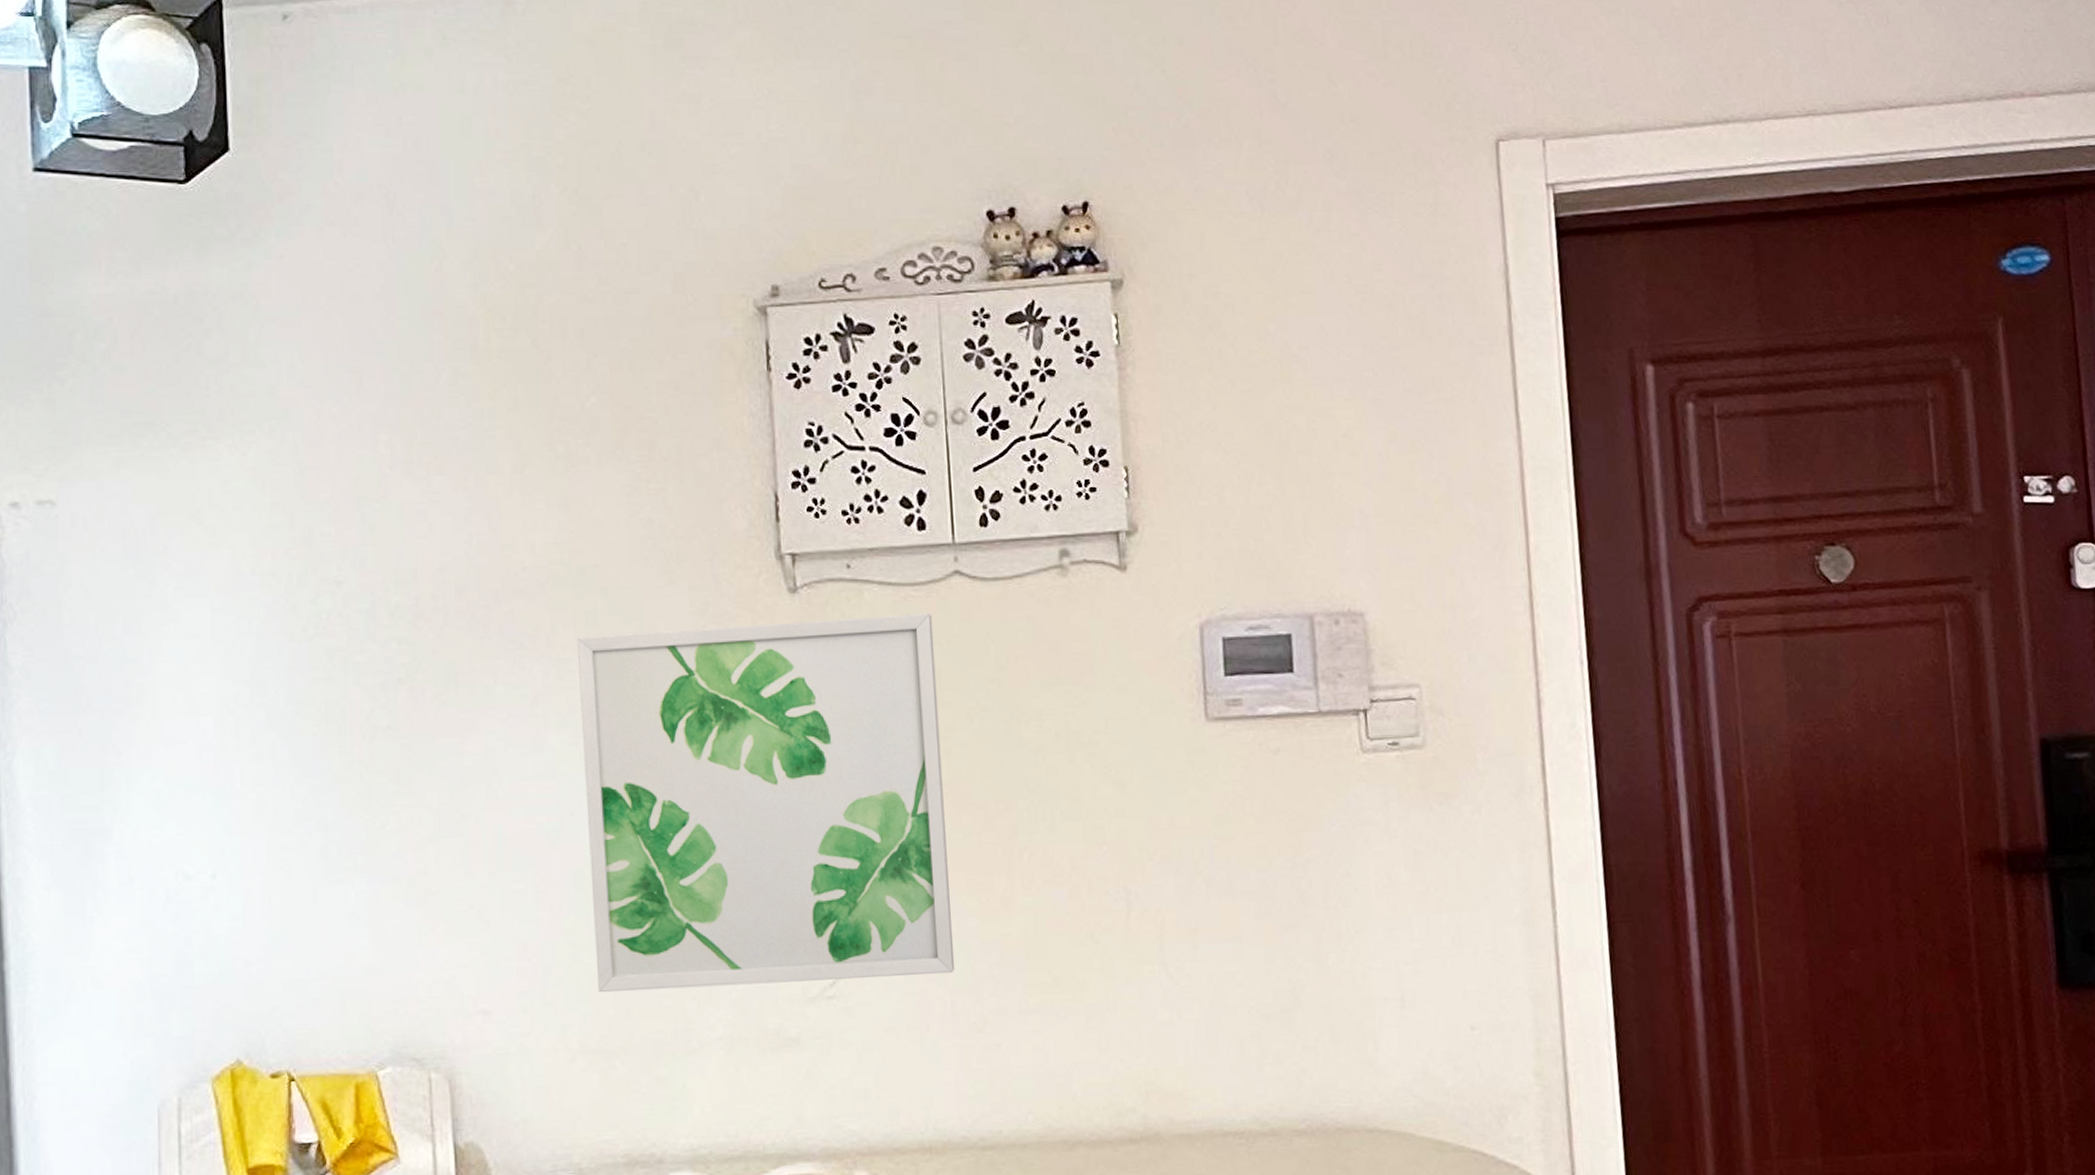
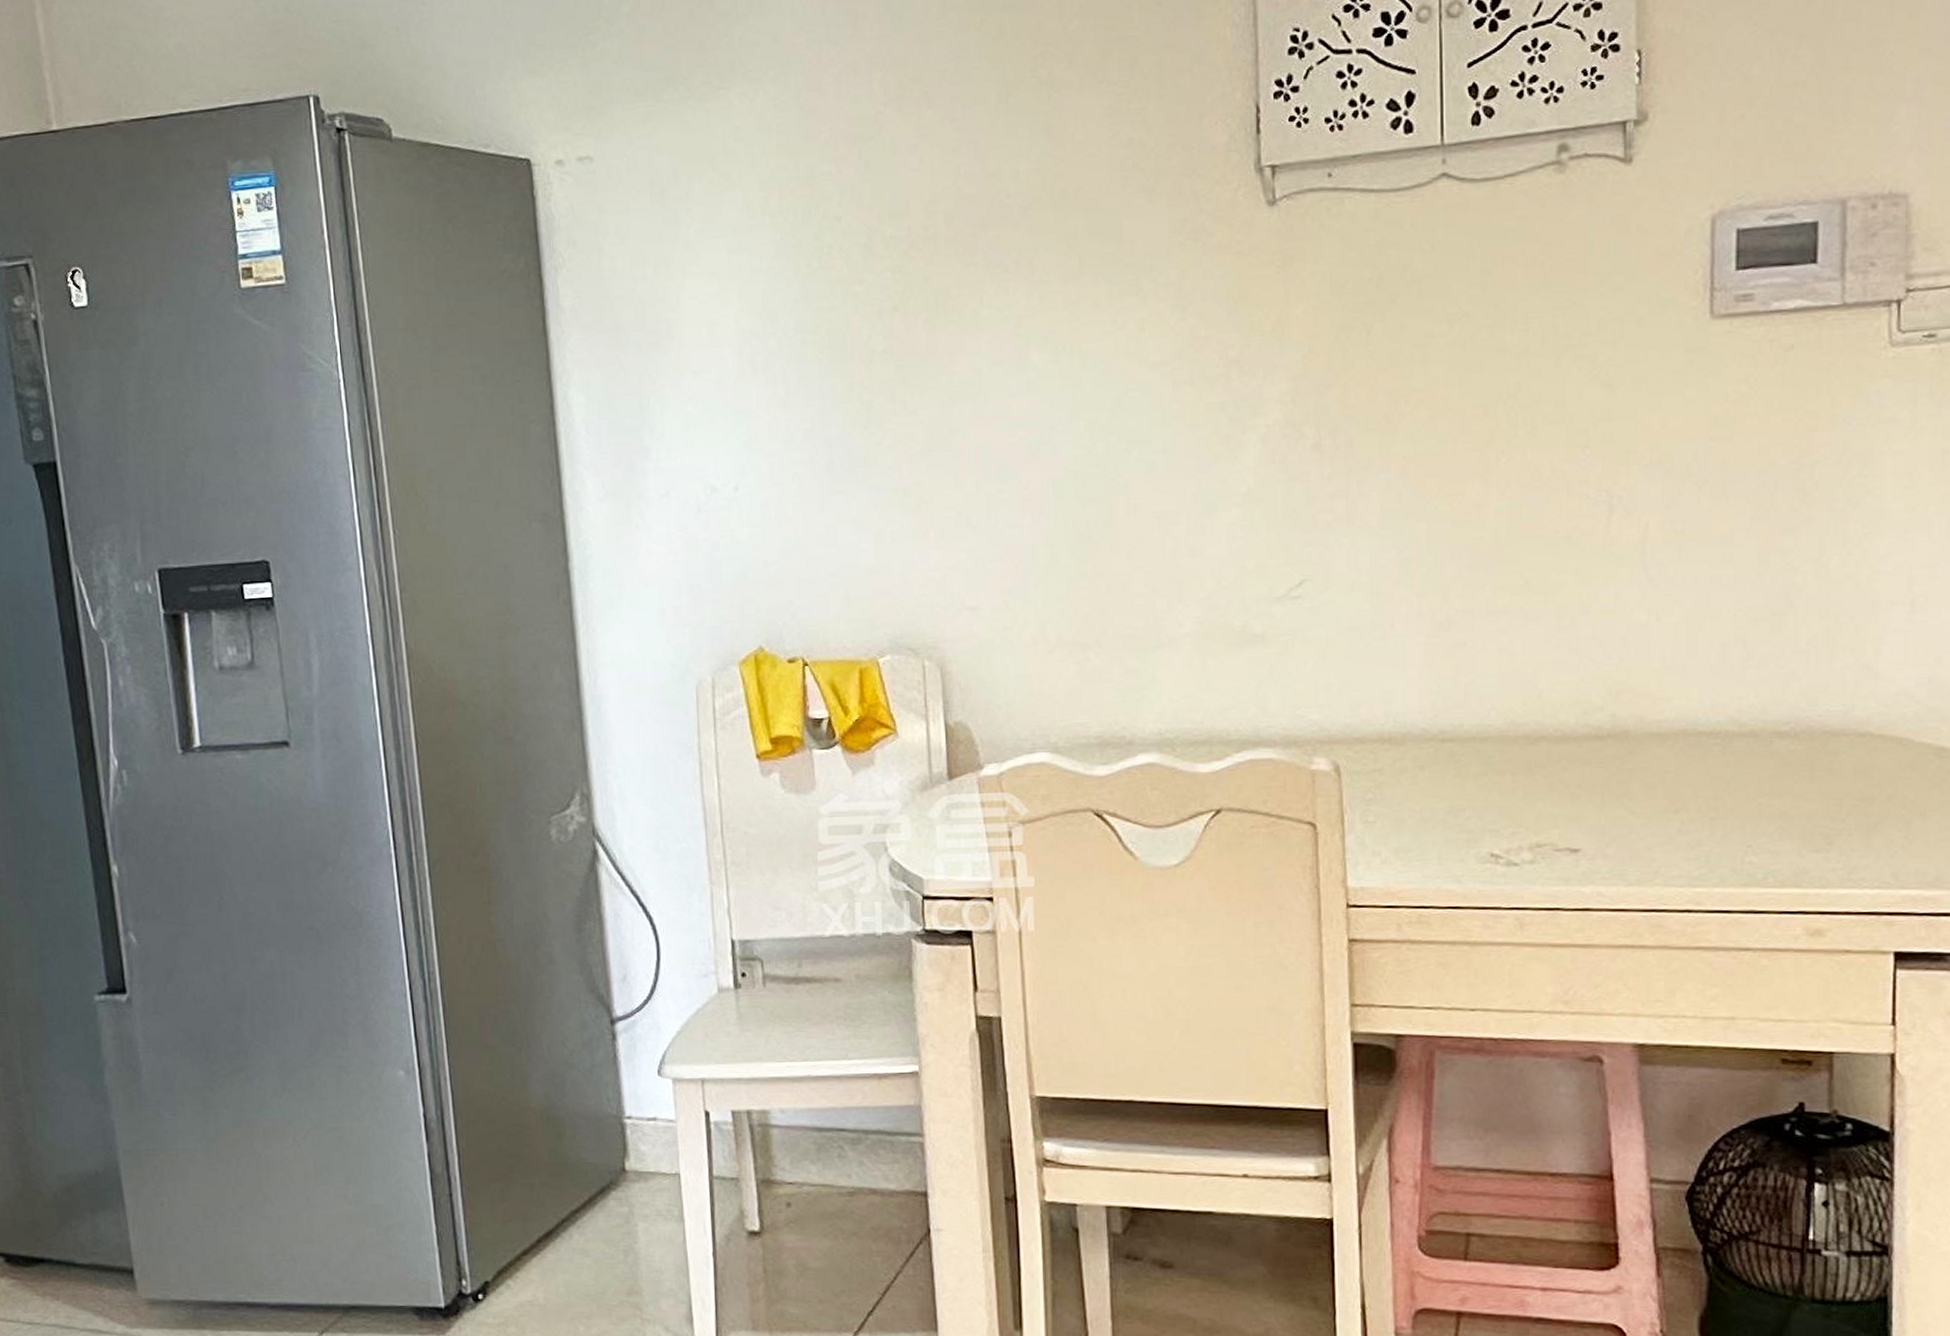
wall art: present [576,614,955,993] -> none [1057,219,1423,592]

